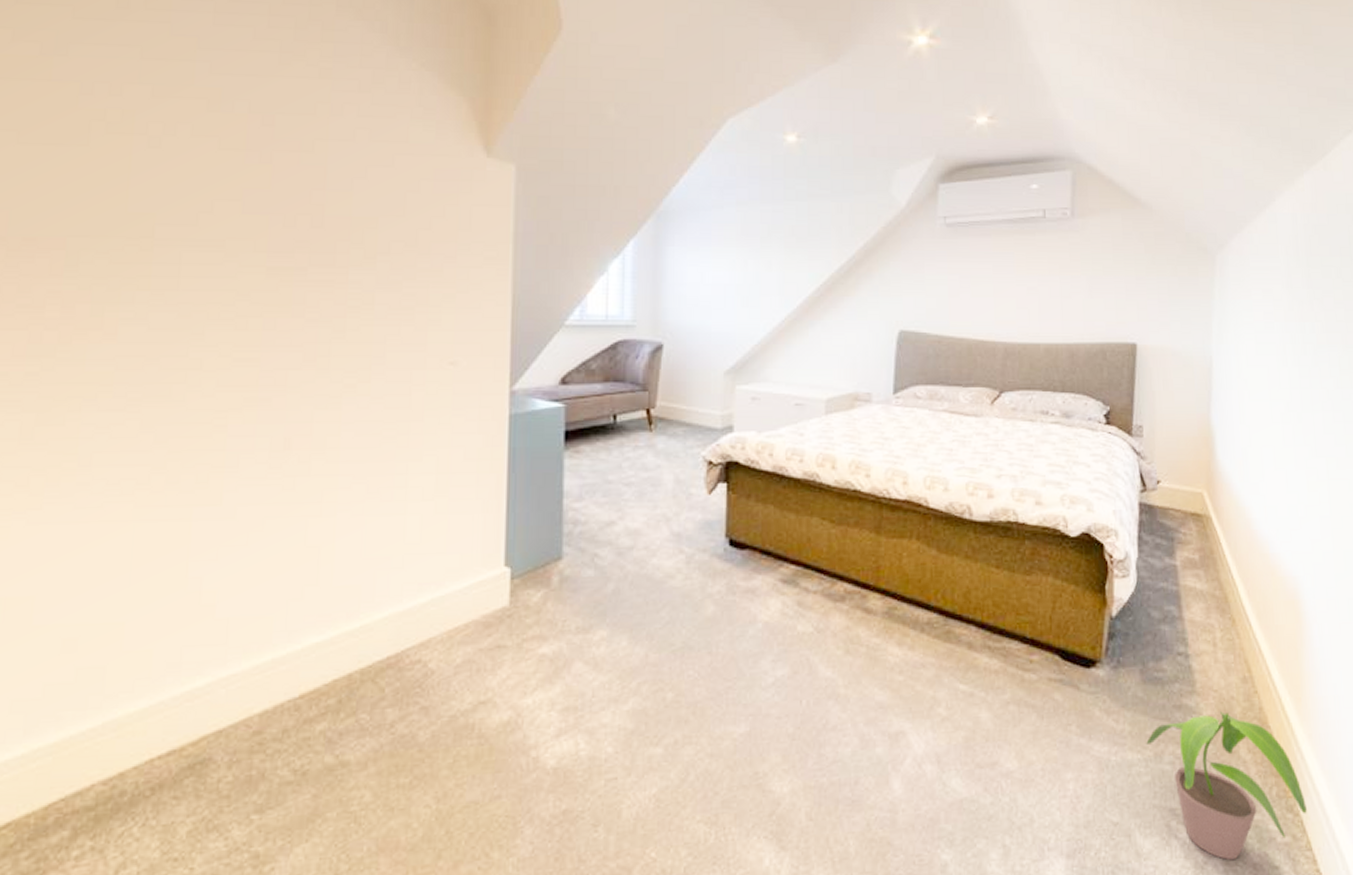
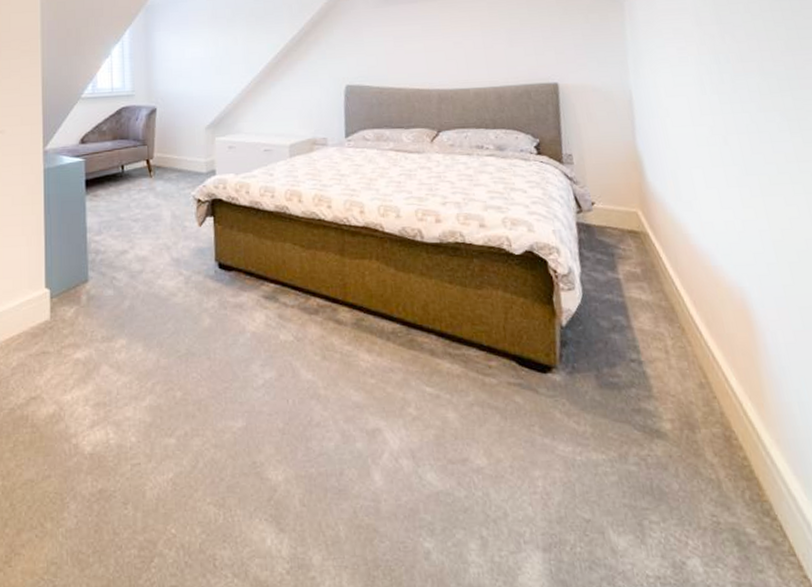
potted plant: present [1146,711,1307,861] -> none [609,415,785,562]

